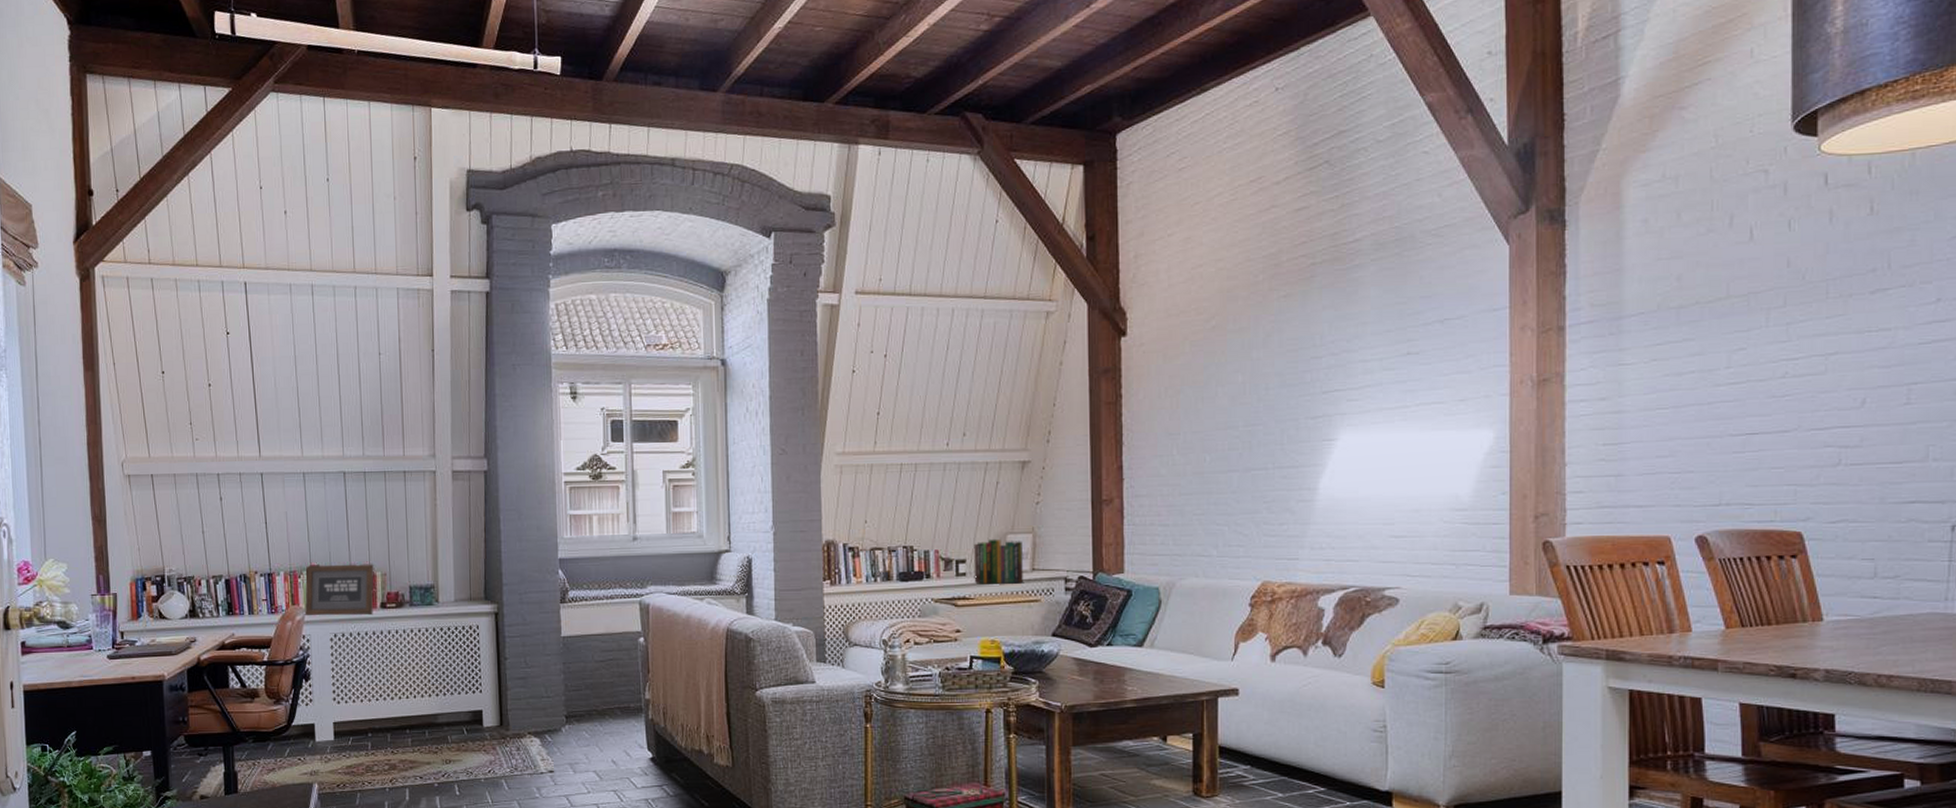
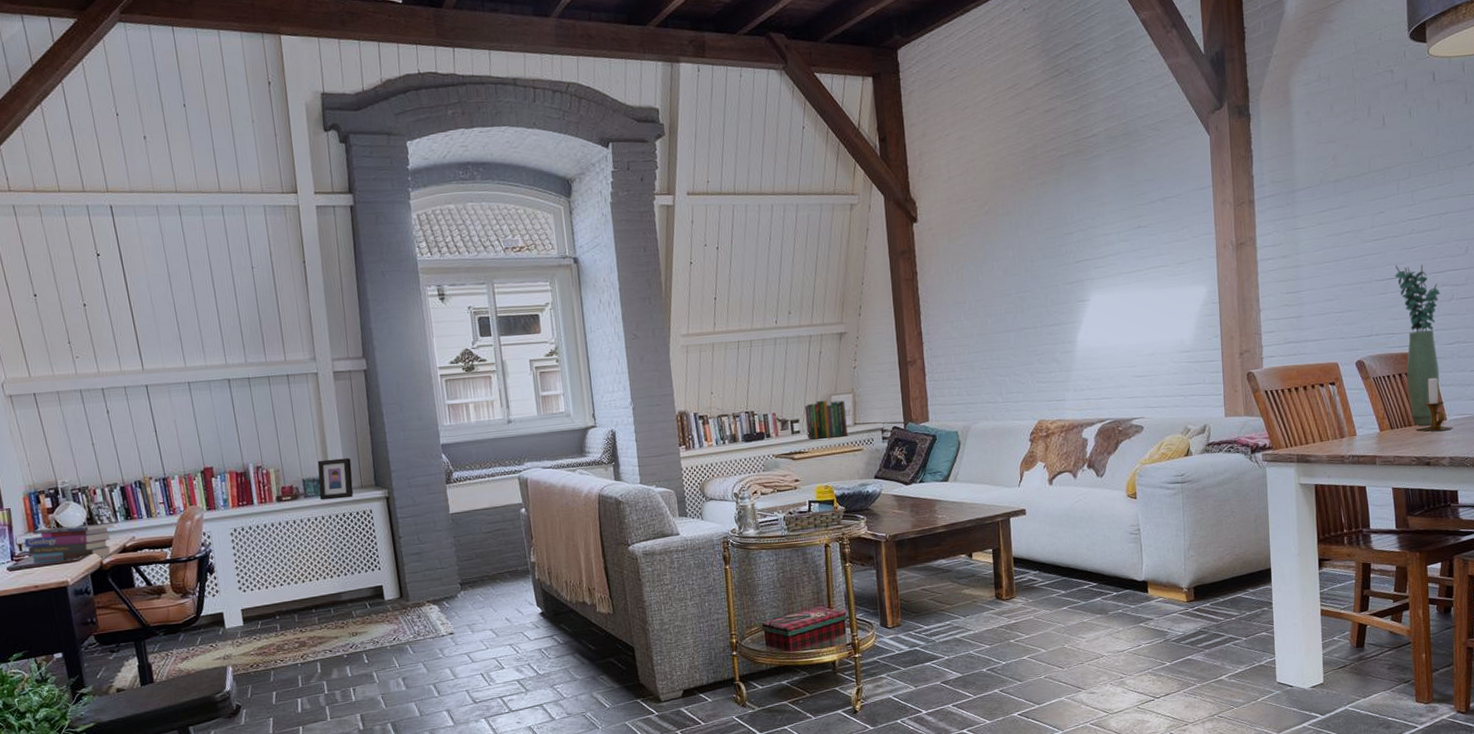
books: none [127,617,215,654] -> present [24,523,114,564]
picture frame: present [304,564,374,616] -> none [200,462,270,515]
picture frame: none [425,566,462,611] -> present [317,457,353,501]
vase: none [1757,416,1822,625] -> present [1395,265,1440,426]
candlestick: none [1777,564,1832,634] -> present [1416,377,1453,432]

